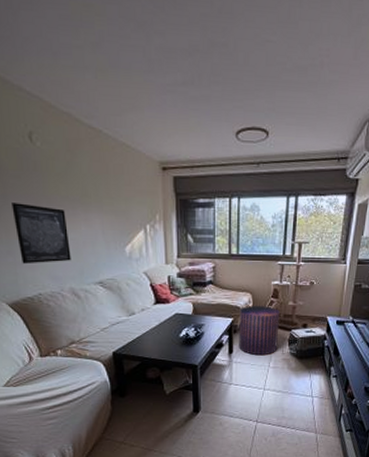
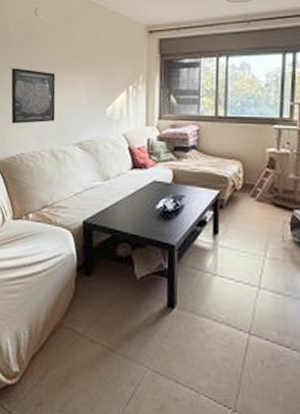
pouf: present [239,306,280,356] -> none [226,176,278,241]

